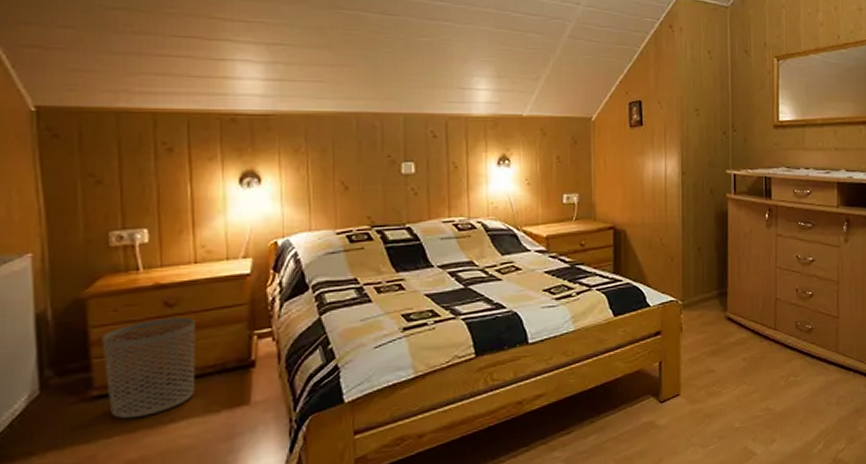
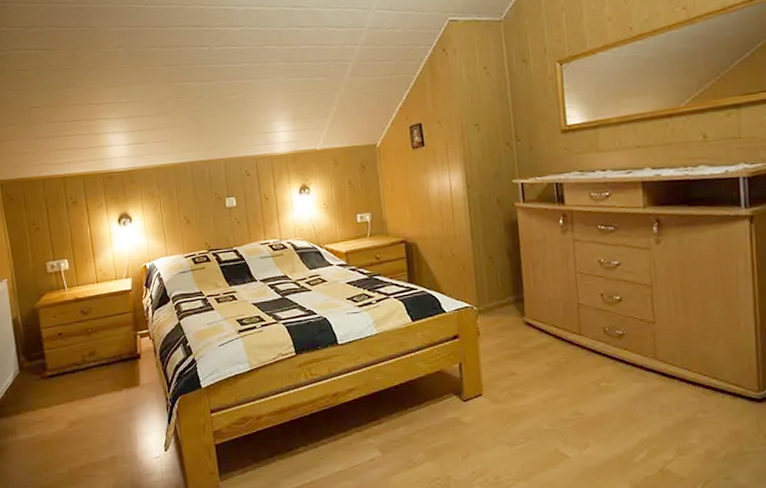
waste bin: present [102,317,196,419] -> none [49,321,105,392]

